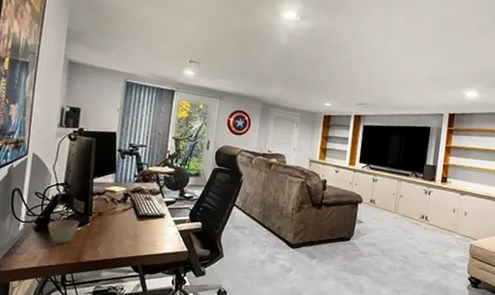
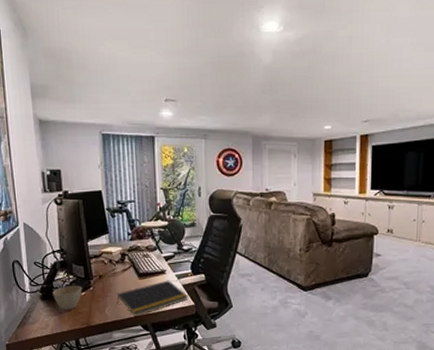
notepad: none [111,224,183,258] -> present [116,280,189,317]

